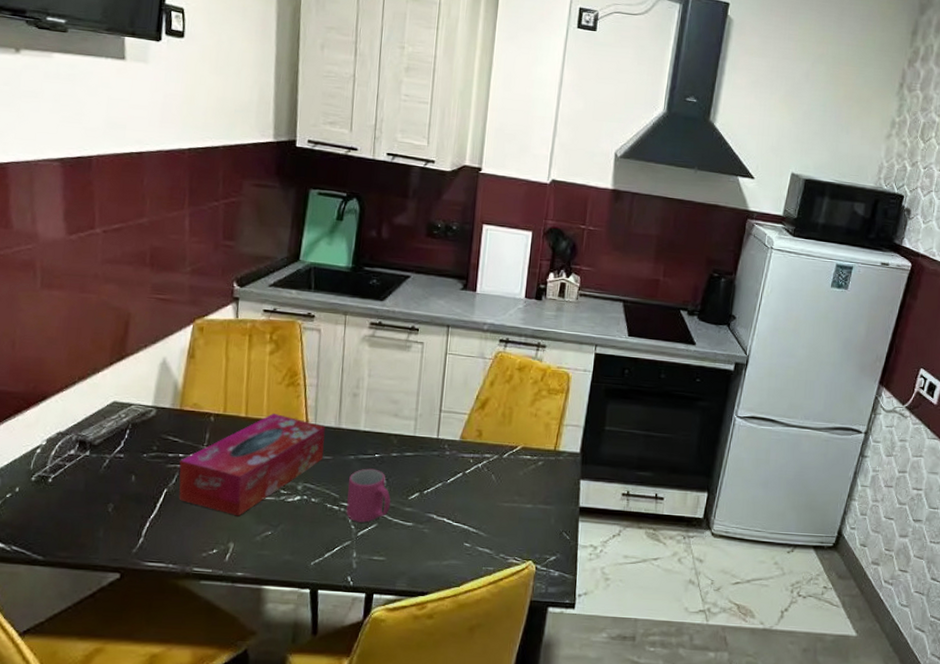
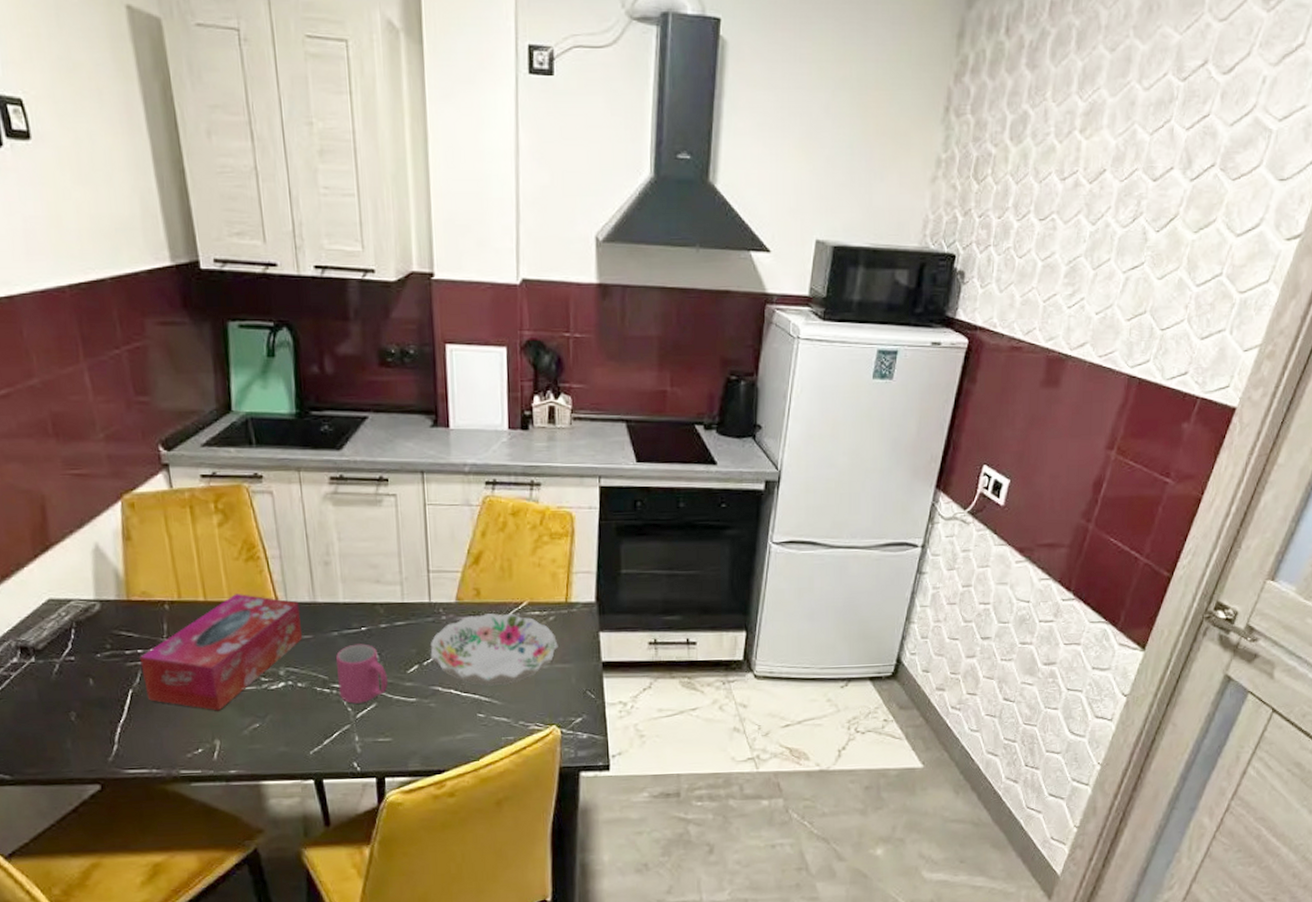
decorative bowl: none [431,452,543,519] -> present [430,612,558,686]

